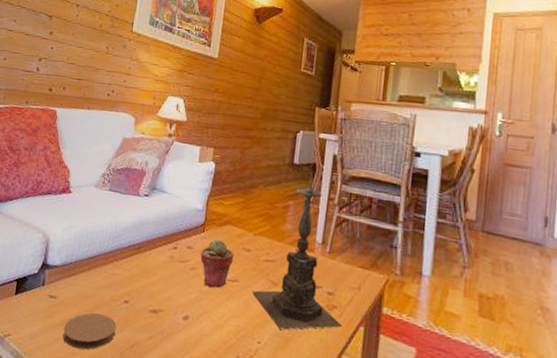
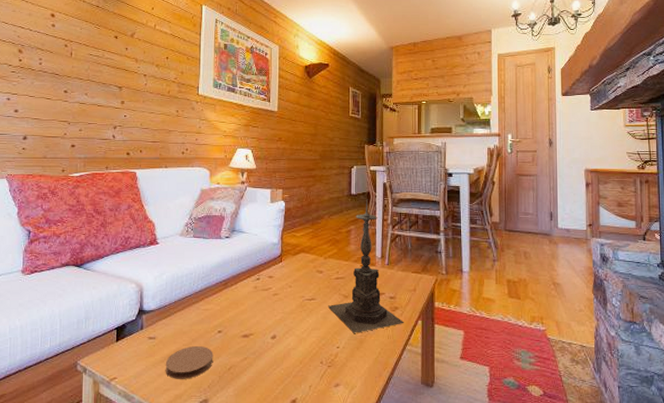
potted succulent: present [200,239,234,288] -> none [281,266,309,307]

